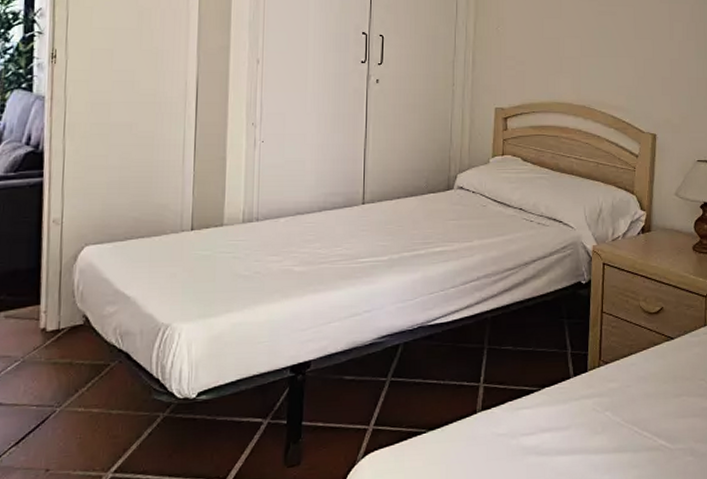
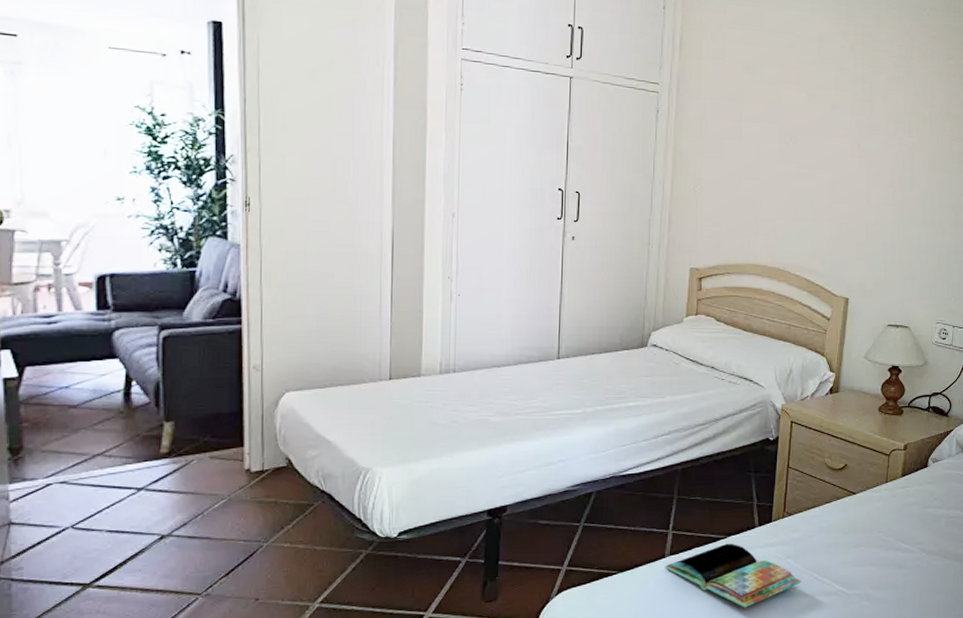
book: none [476,395,621,467] -> present [665,543,802,608]

